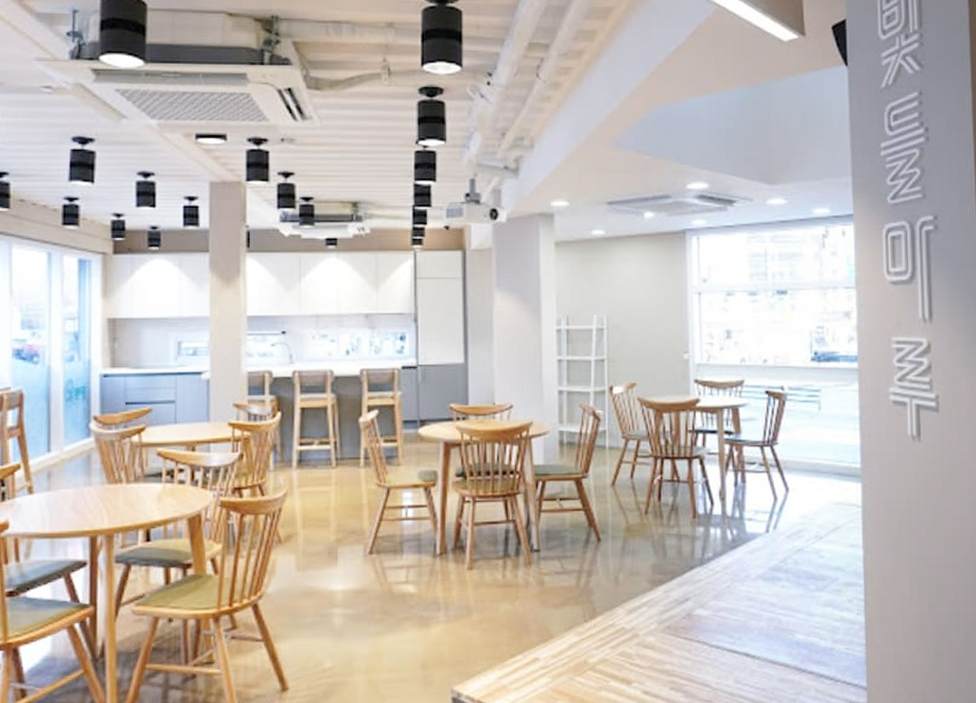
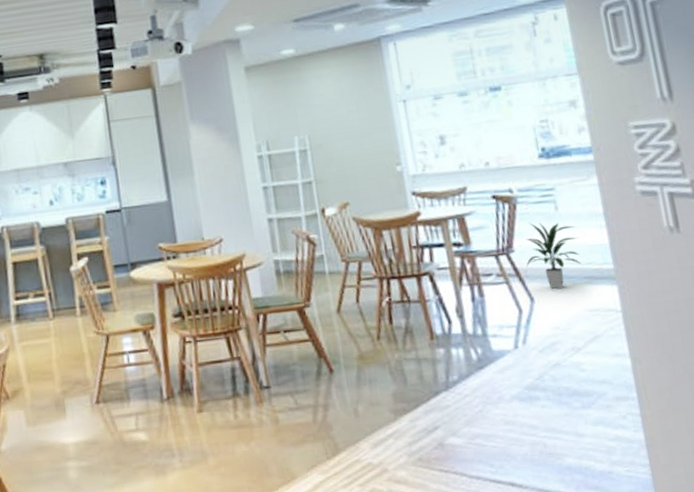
indoor plant: none [786,420,834,482] -> present [526,223,581,290]

